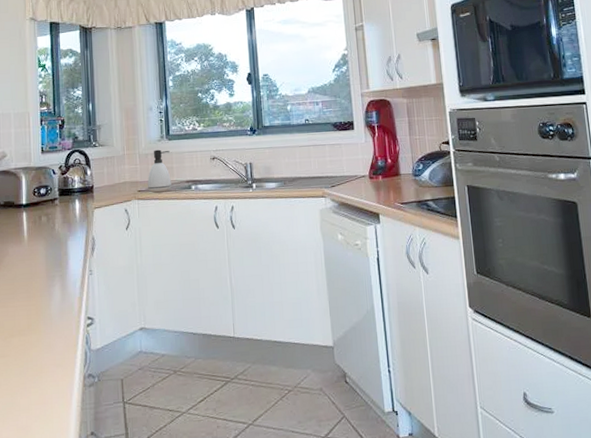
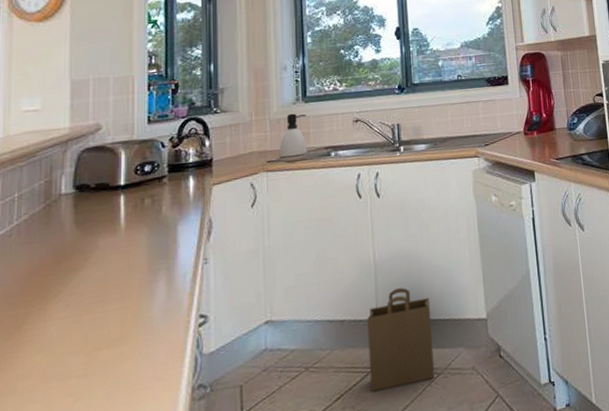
shopping bag: none [225,311,286,399] -> present [367,287,435,393]

